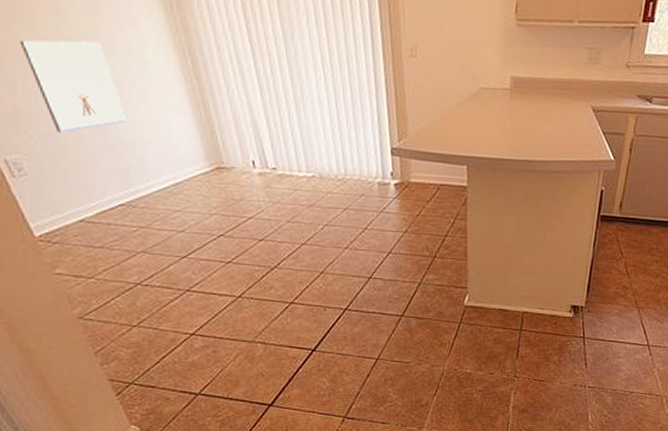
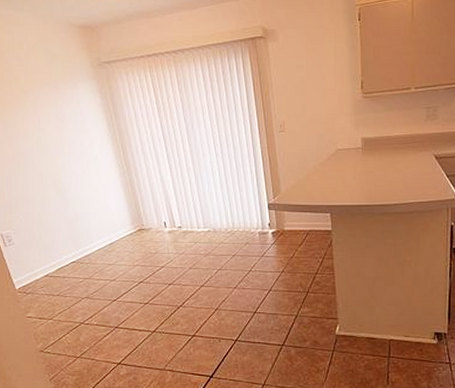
picture frame: present [19,40,128,133] -> none [16,146,80,212]

